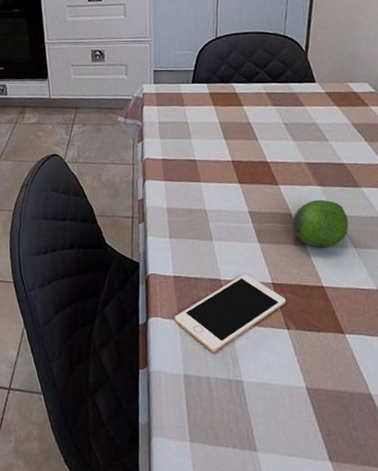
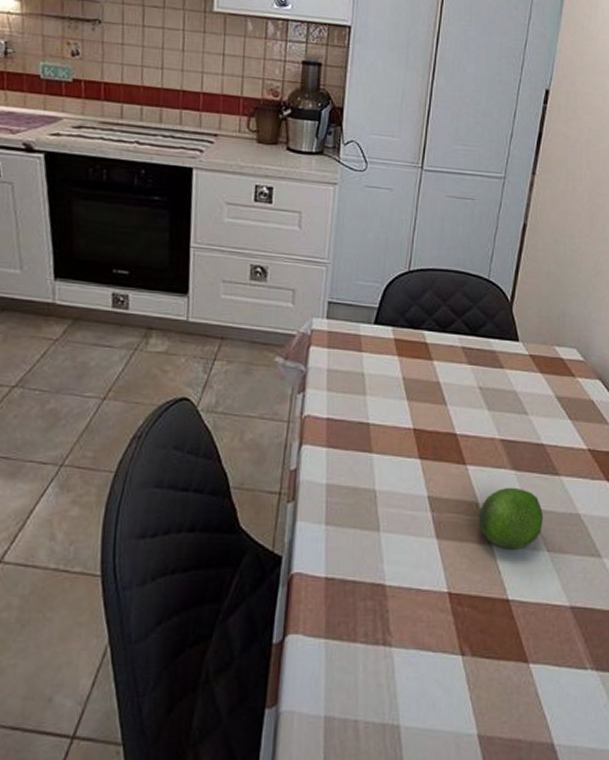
cell phone: present [174,274,286,352] -> none [320,579,463,685]

